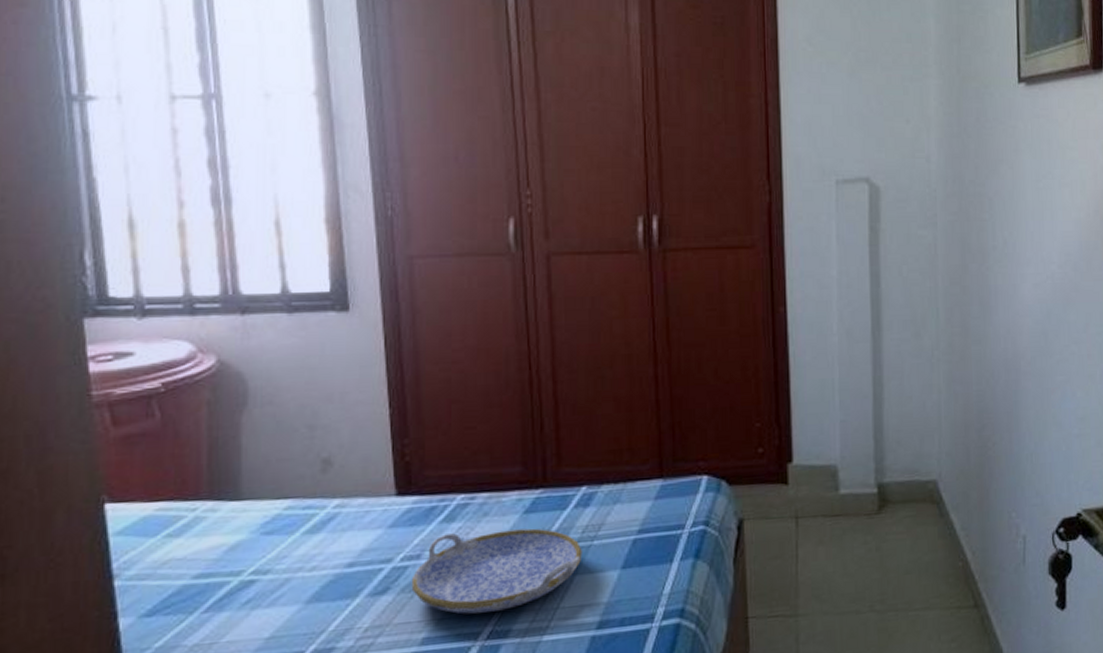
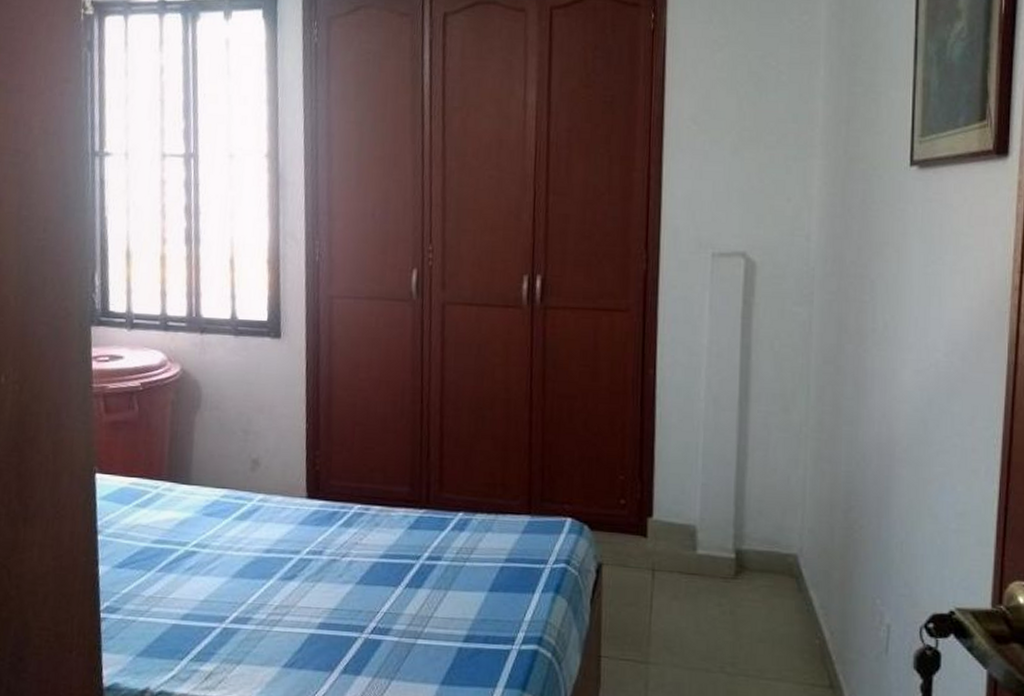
serving tray: present [411,528,582,614] -> none [313,537,456,611]

